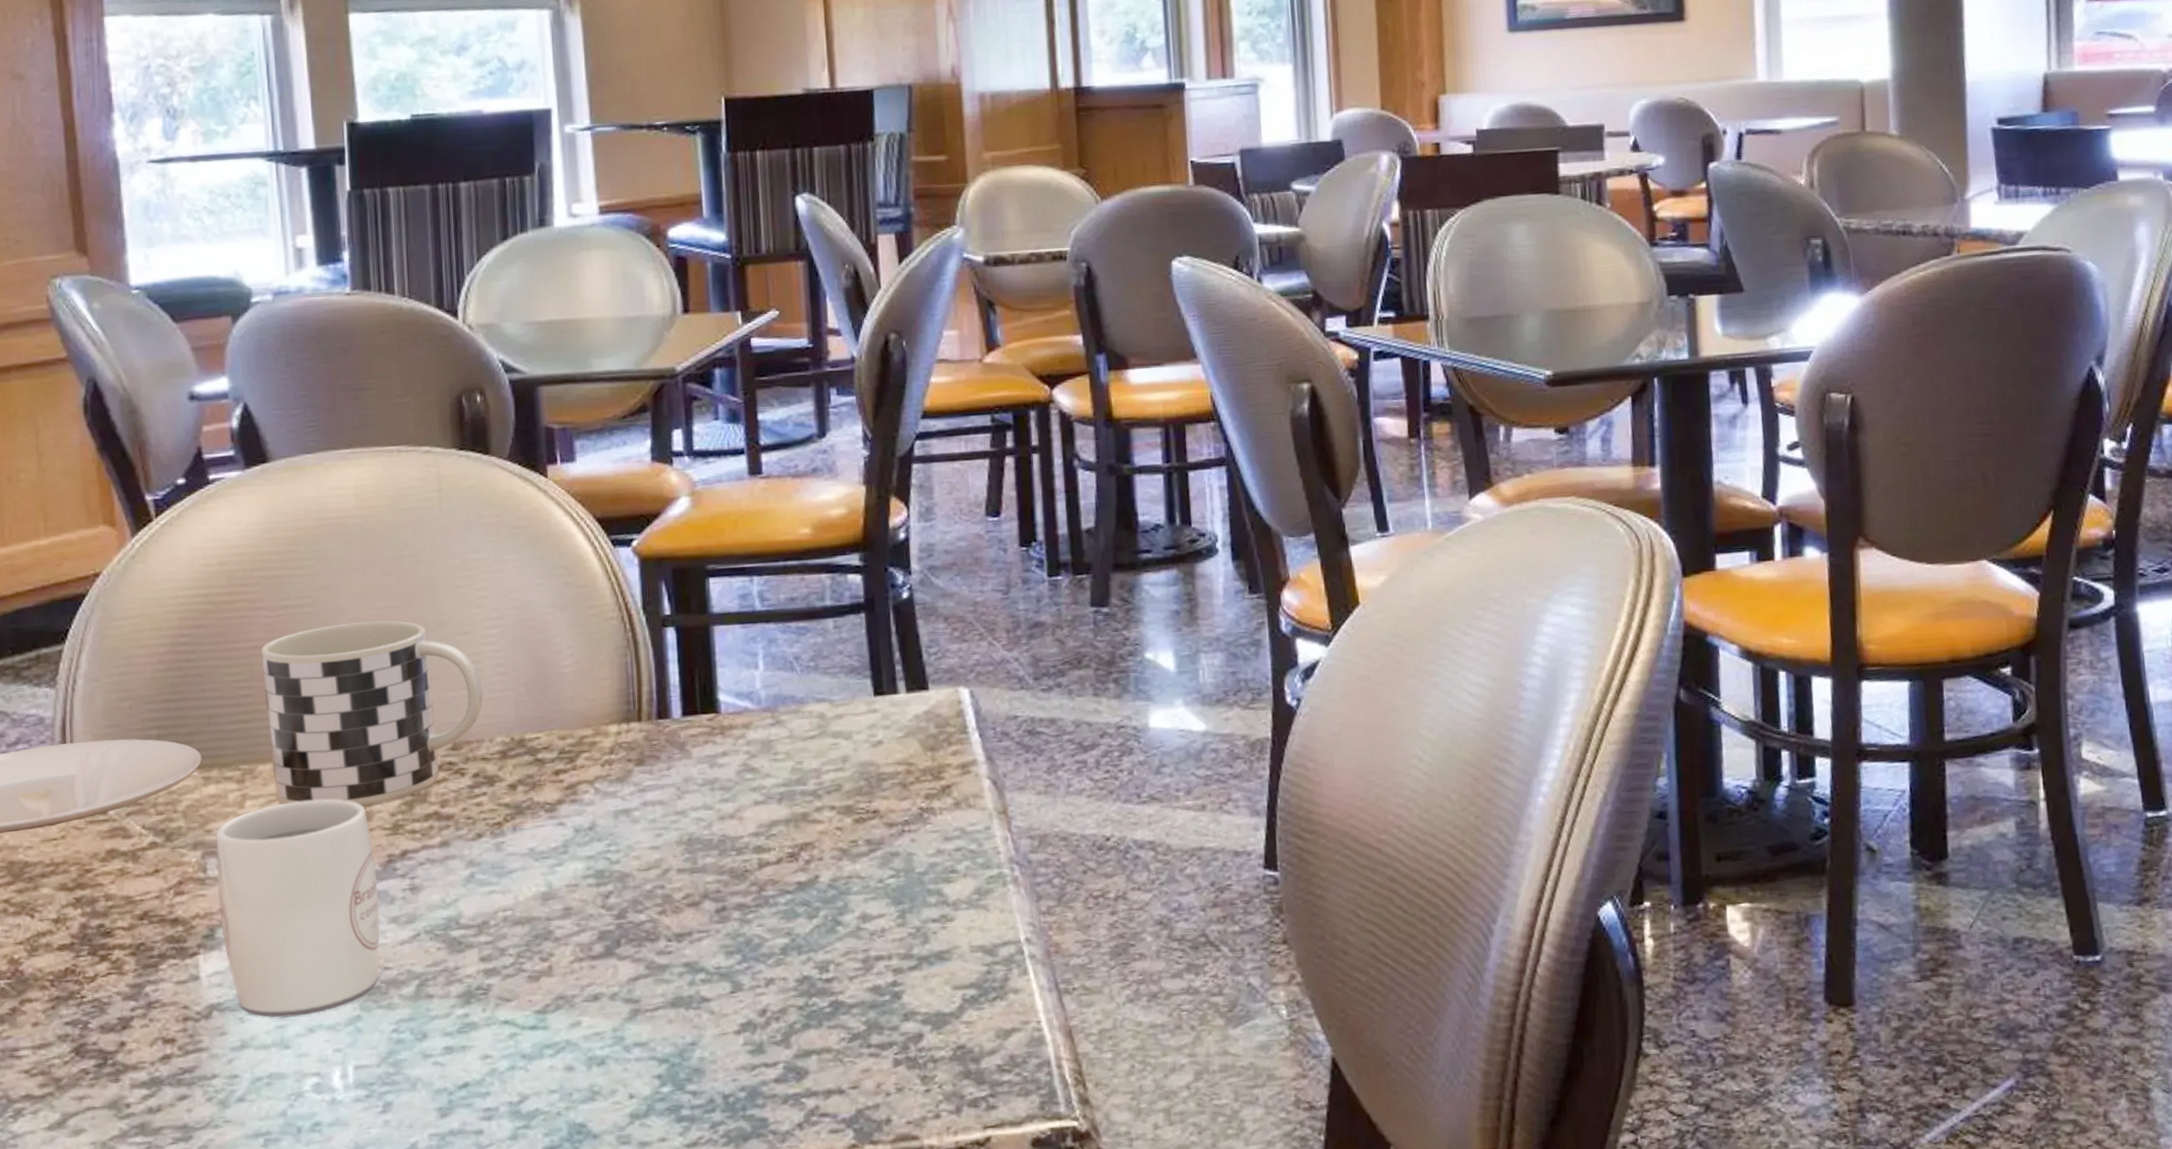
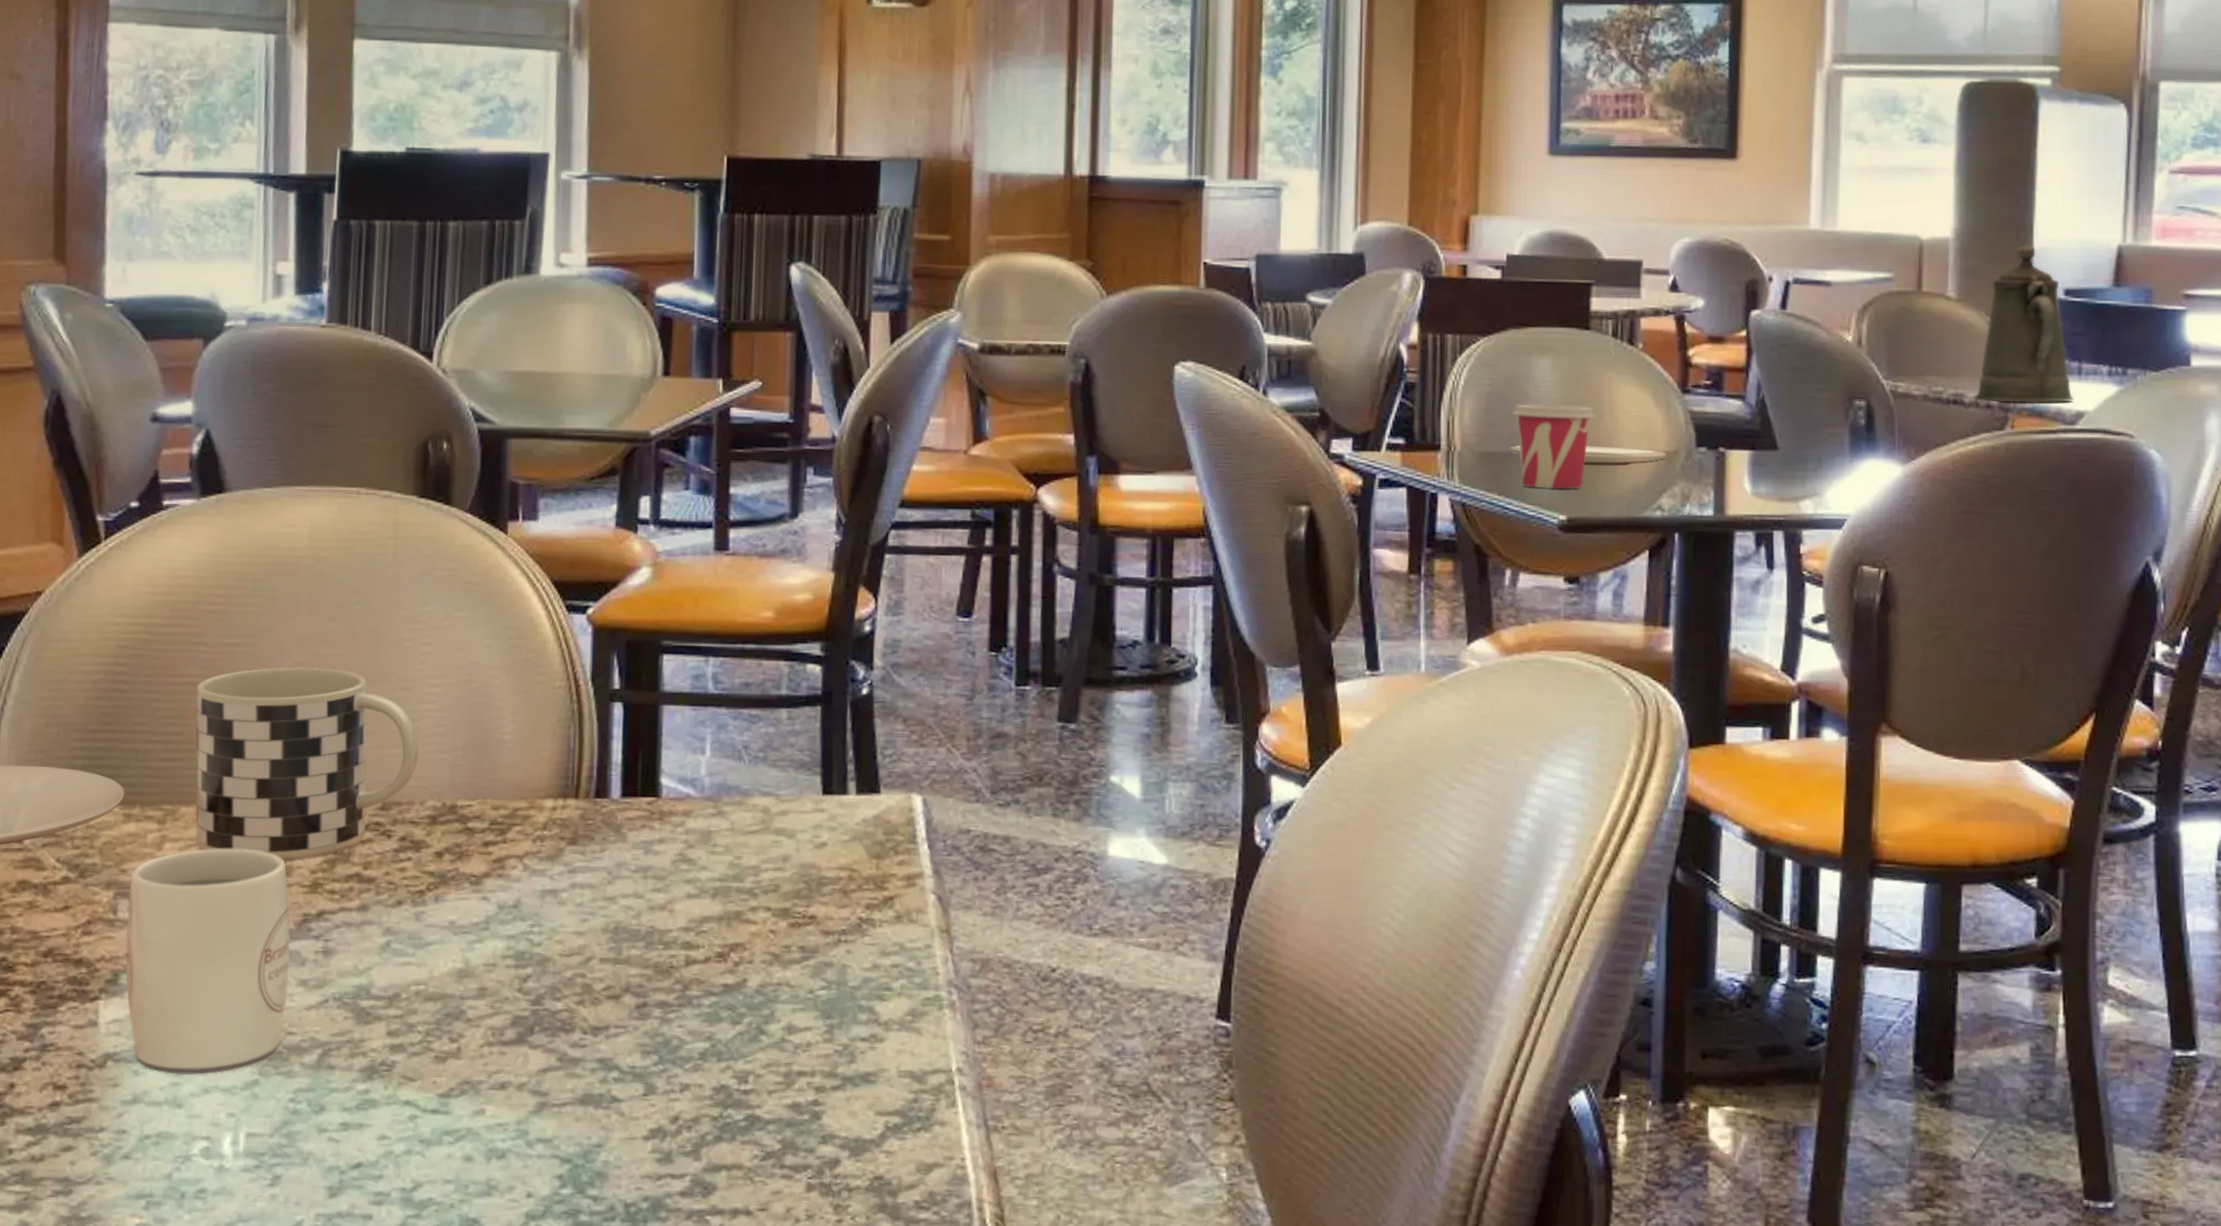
plate: none [1493,302,1641,322] -> present [1509,445,1667,467]
cup: none [1494,266,1572,348] -> present [1513,404,1596,490]
coffee pot: none [1923,79,2013,231] -> present [1976,244,2073,403]

